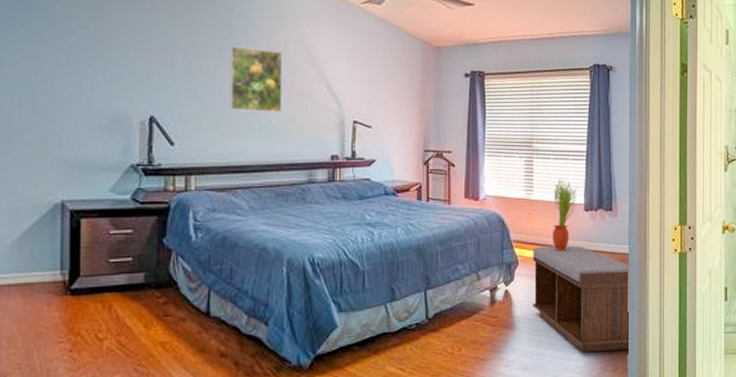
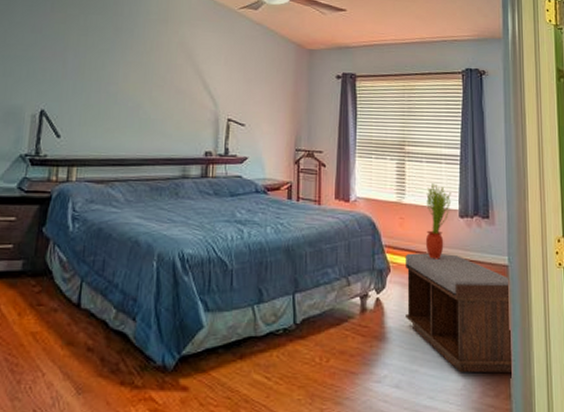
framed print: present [229,46,283,112] -> none [113,47,165,109]

